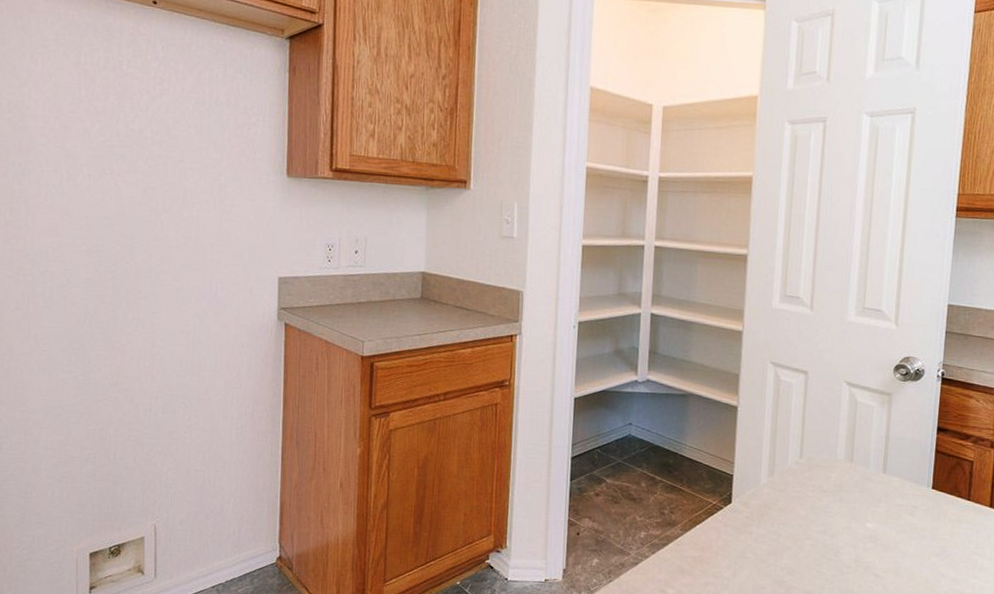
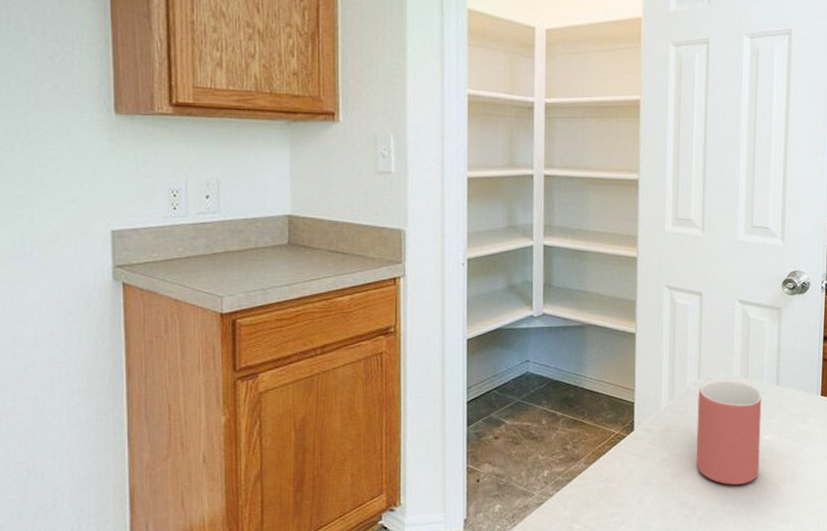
mug: none [793,461,867,571] -> present [696,380,762,485]

